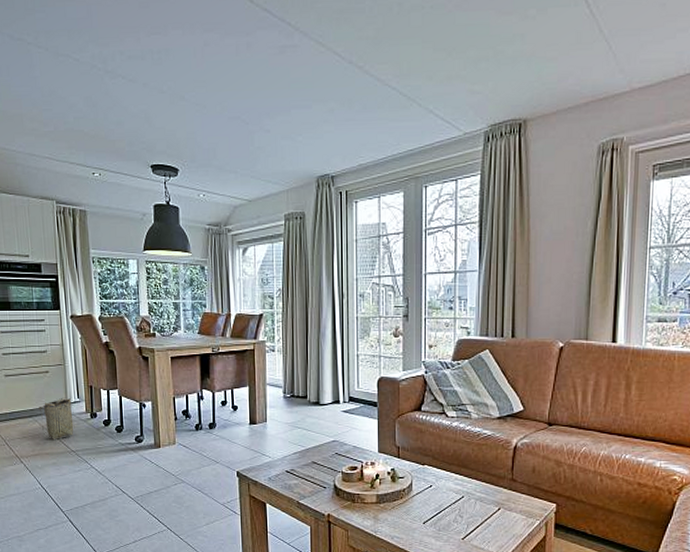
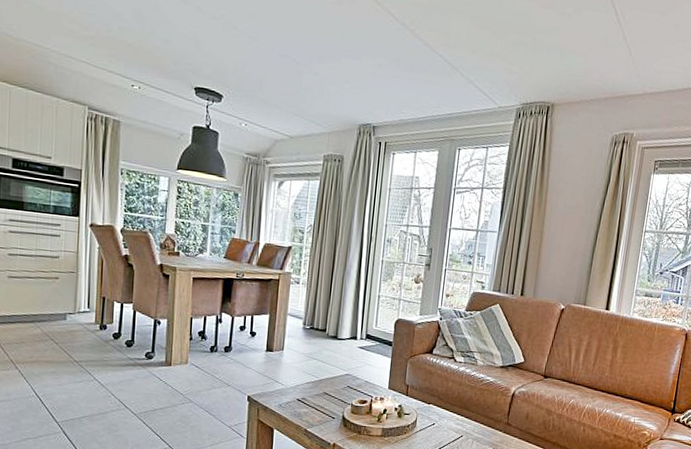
basket: present [38,397,75,439] -> none [42,305,82,348]

